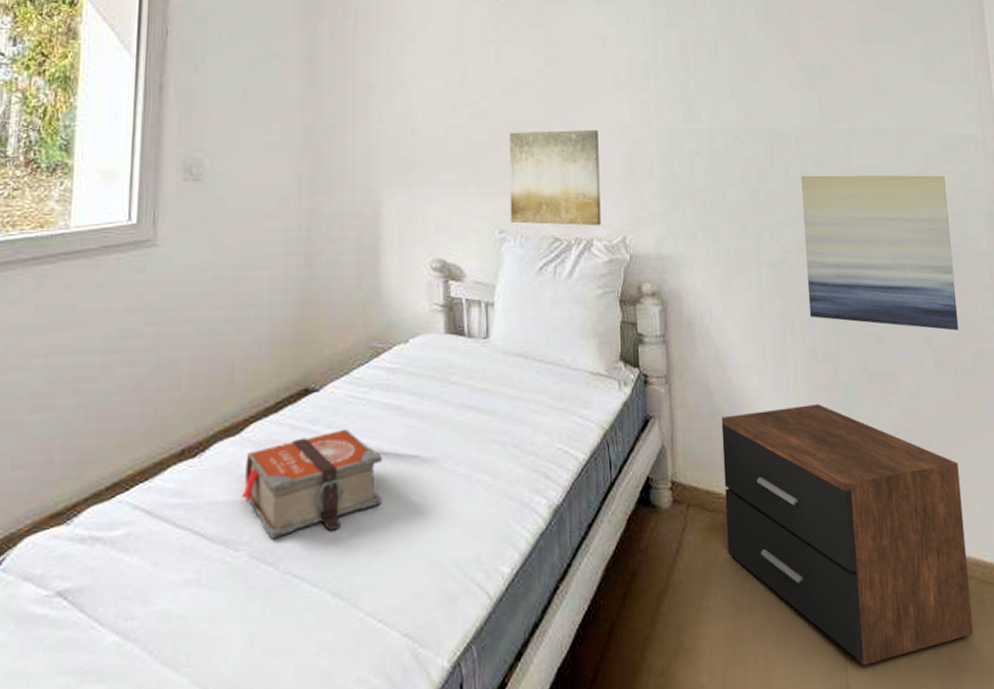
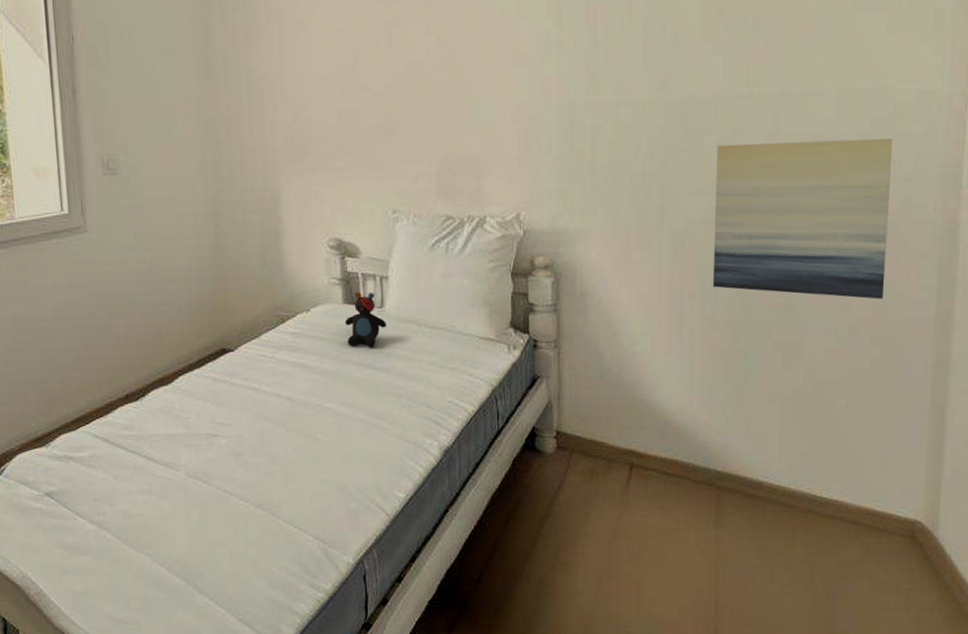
bible: present [241,429,382,540] -> none [177,382,293,464]
teddy bear: none [447,320,493,386] -> present [345,292,387,348]
wall art: present [509,130,601,226] -> none [401,109,495,204]
nightstand: present [721,404,974,666] -> none [609,368,861,588]

